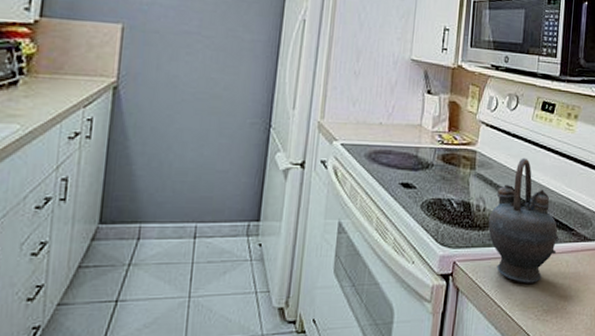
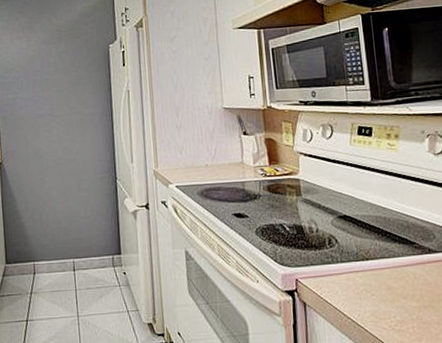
teapot: present [488,158,559,283] -> none [323,180,401,296]

